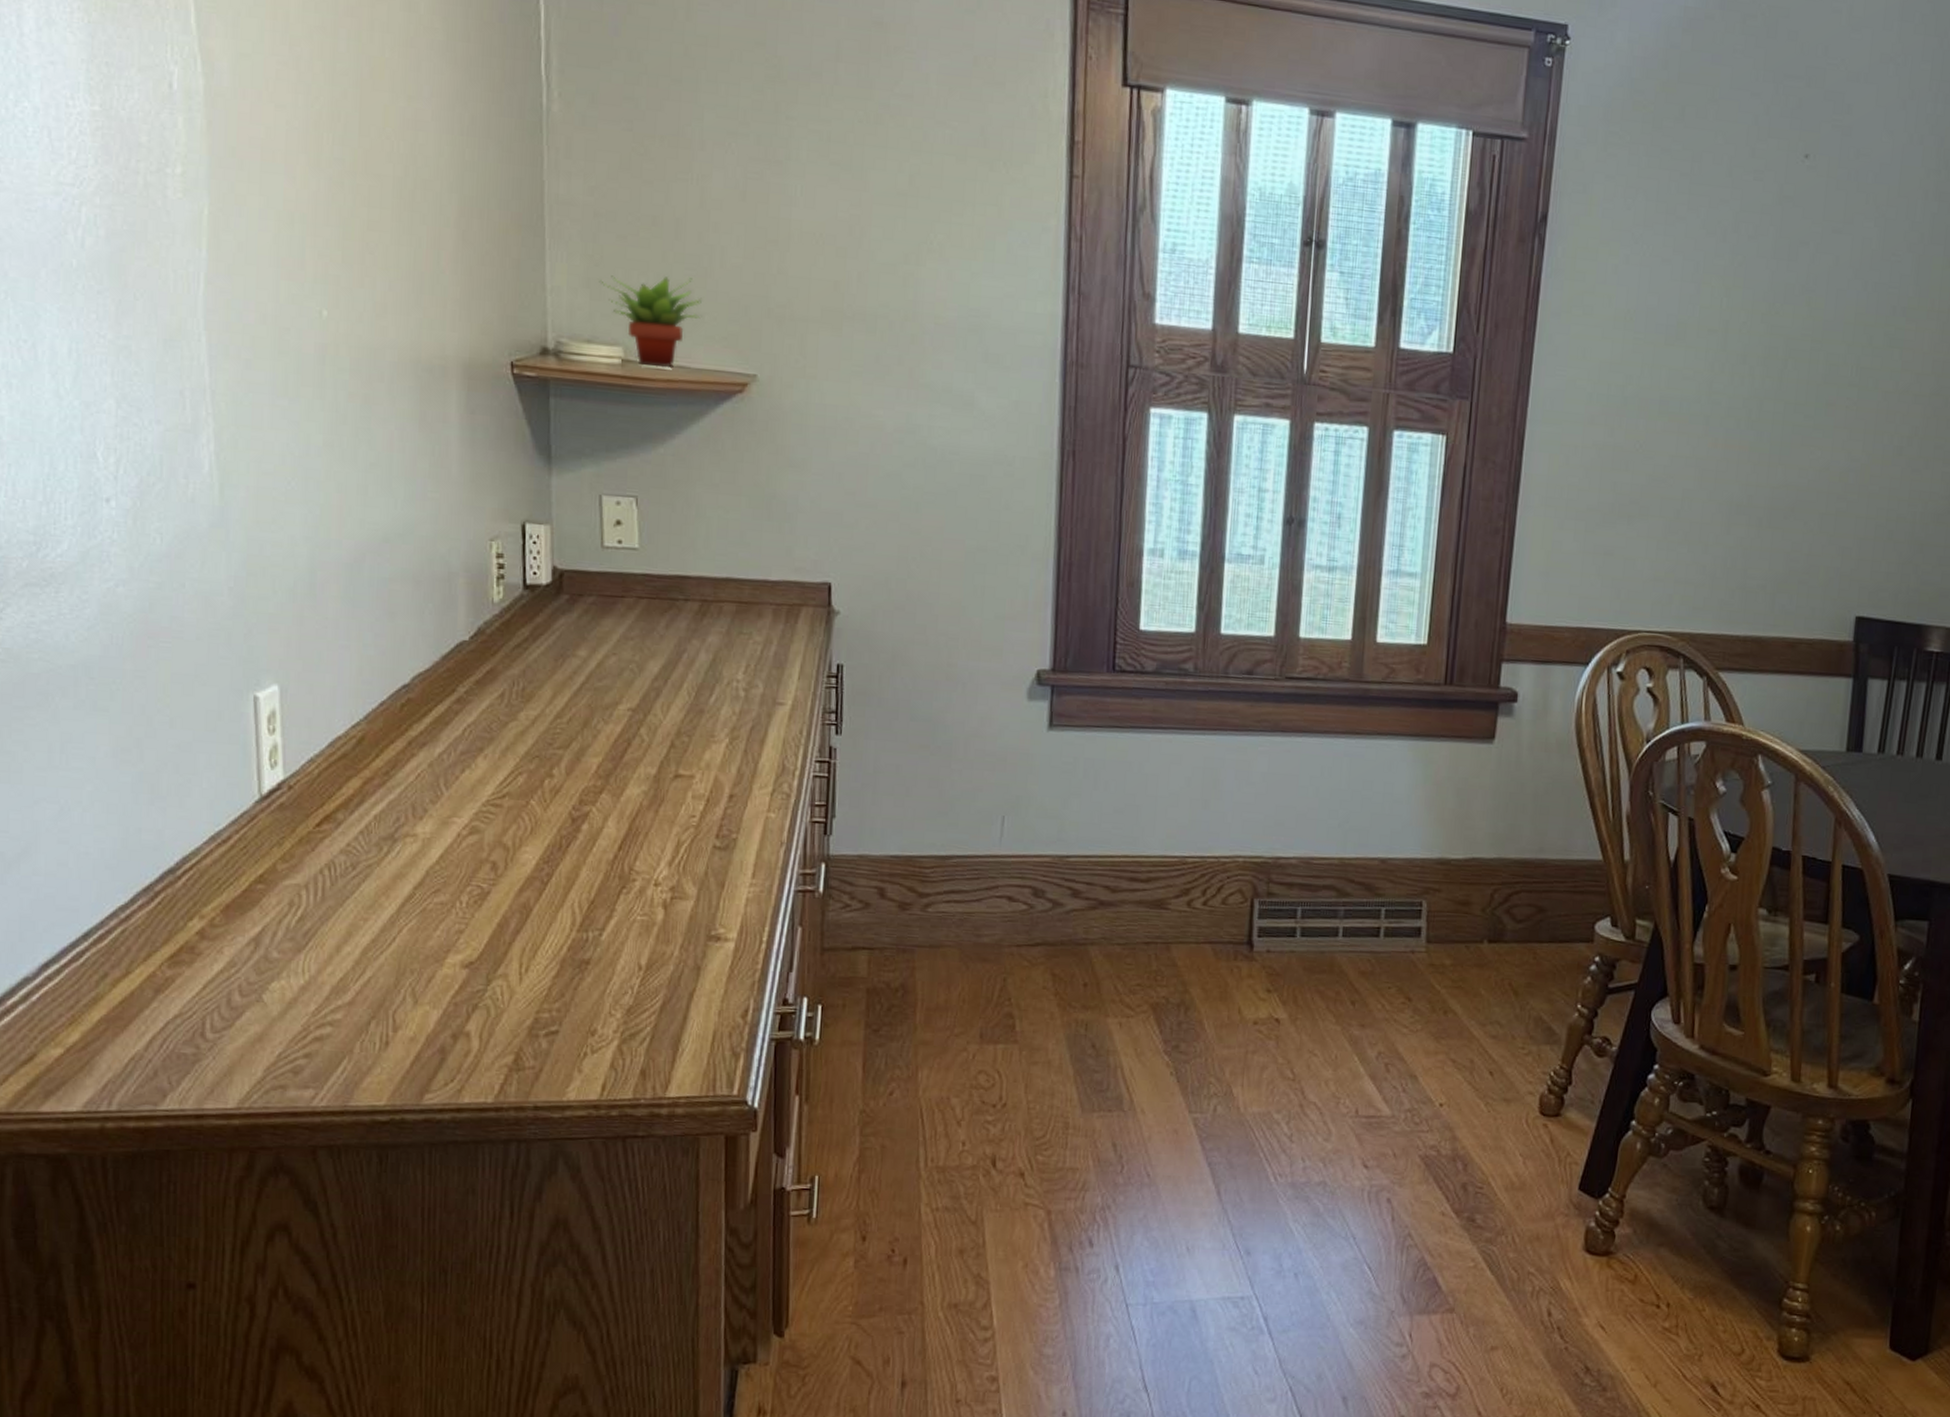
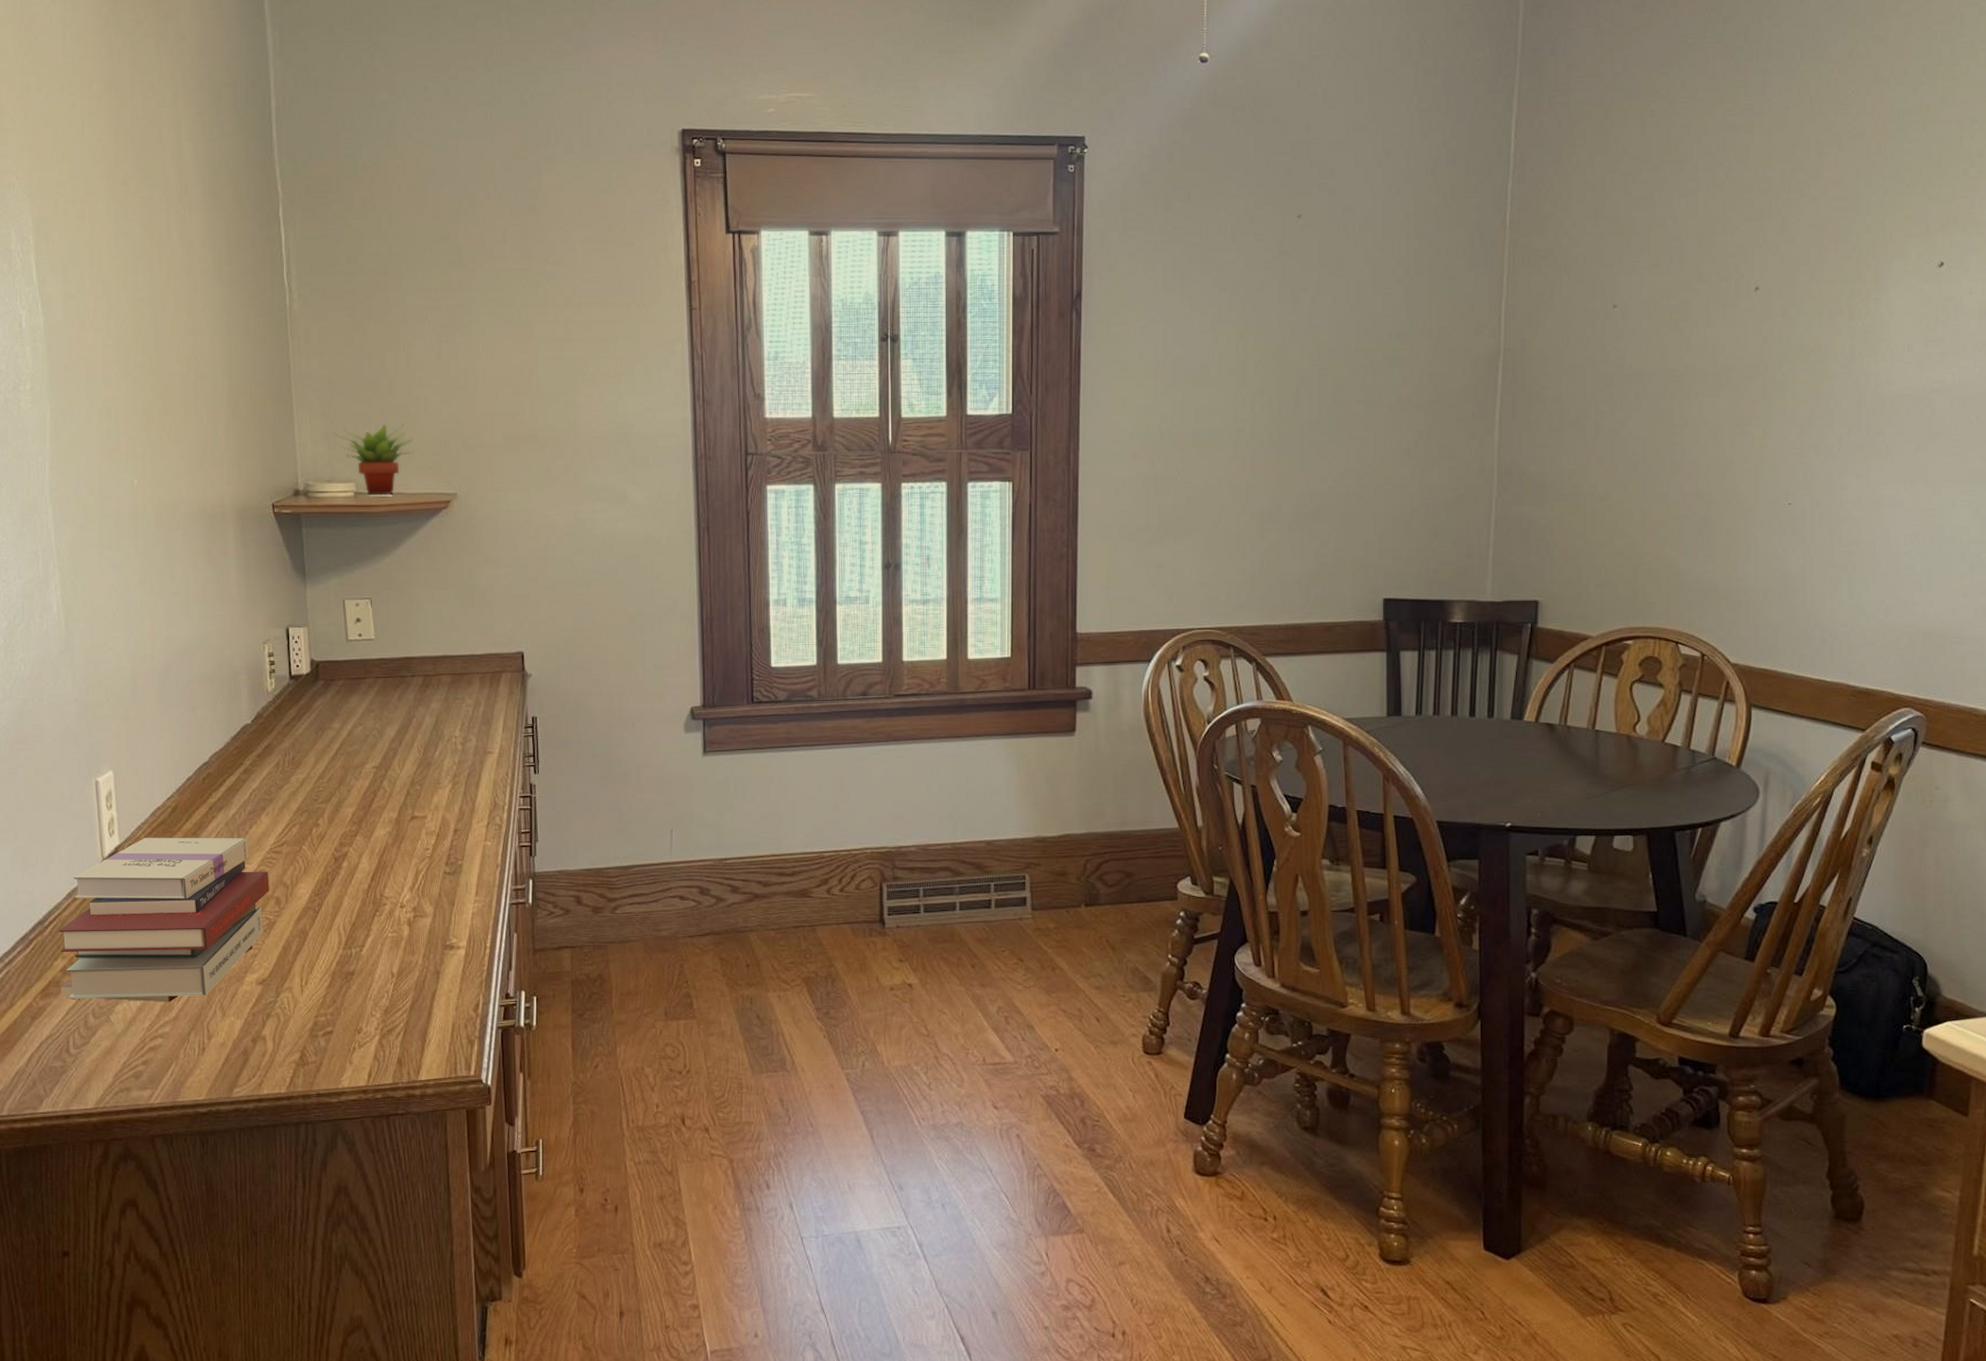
books: none [195,773,484,983] -> present [58,837,269,1003]

